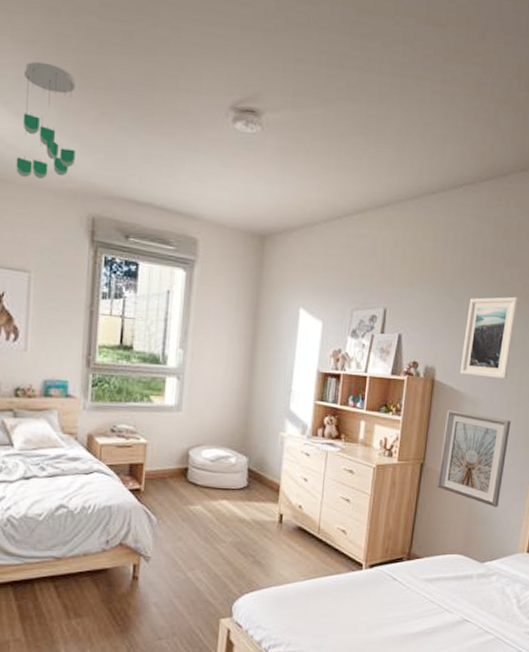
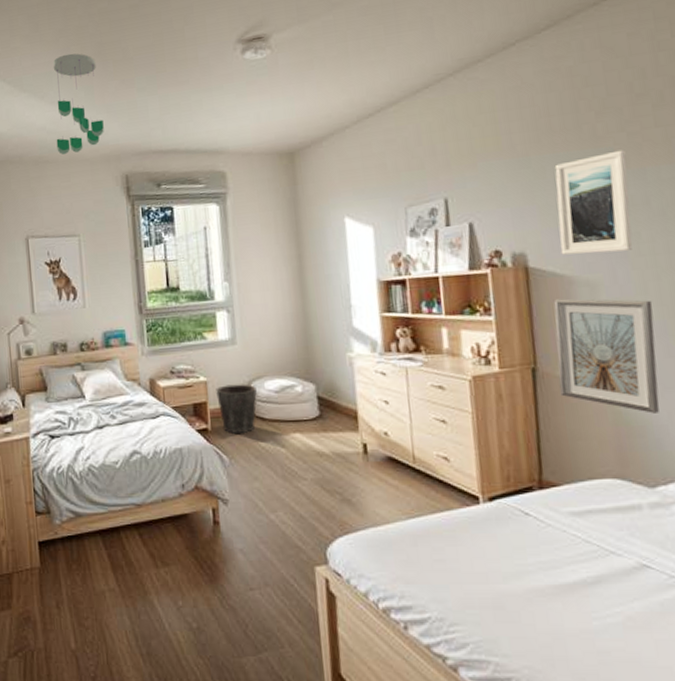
waste bin: none [154,449,194,496] -> present [216,384,257,434]

